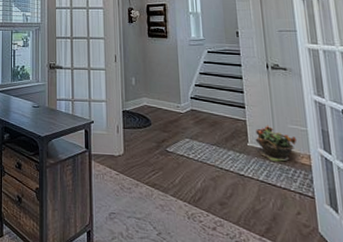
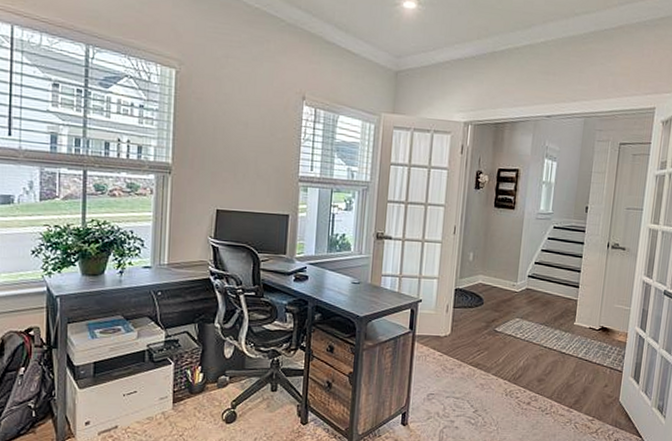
potted plant: present [255,125,297,162] -> none [582,304,620,340]

